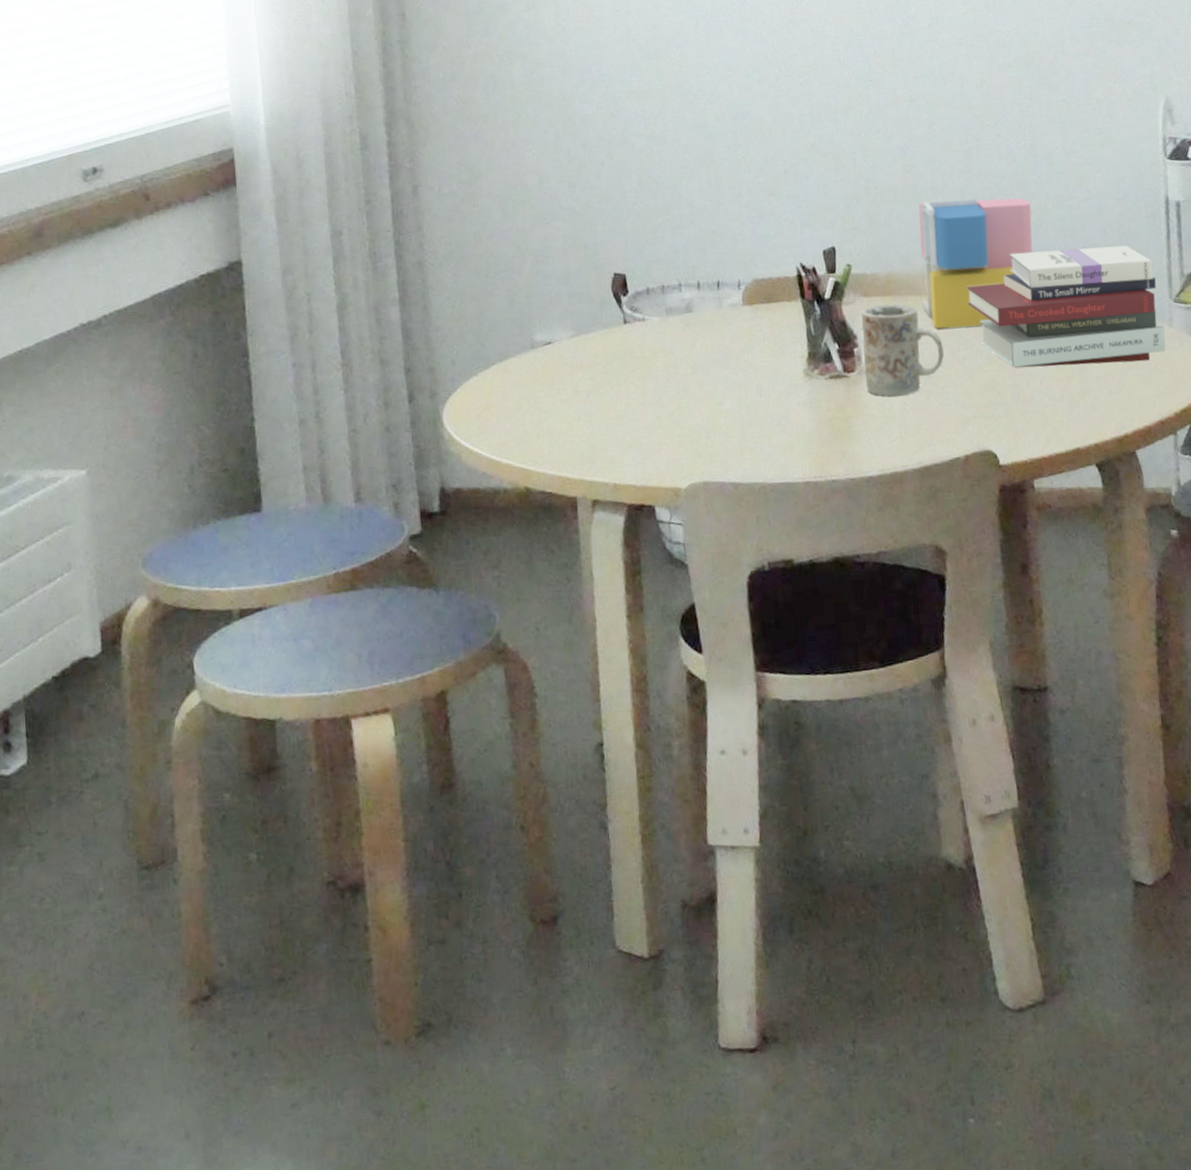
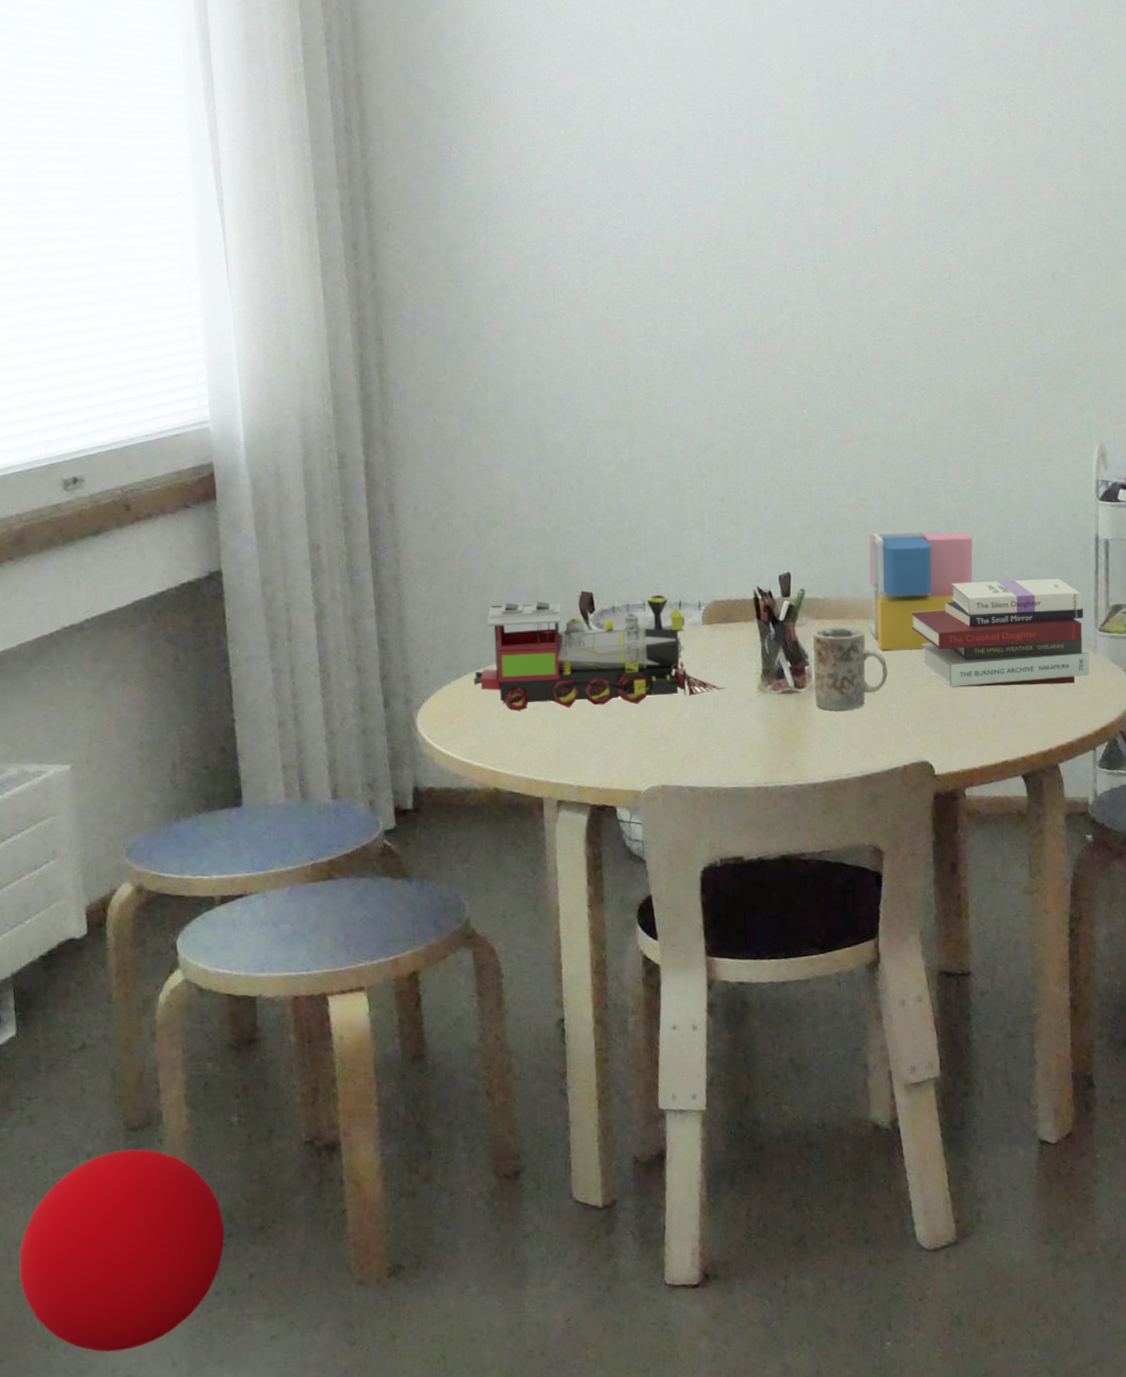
ball: none [26,890,243,1121] -> present [19,1149,225,1352]
toy train: none [502,275,770,404] -> present [474,595,726,711]

